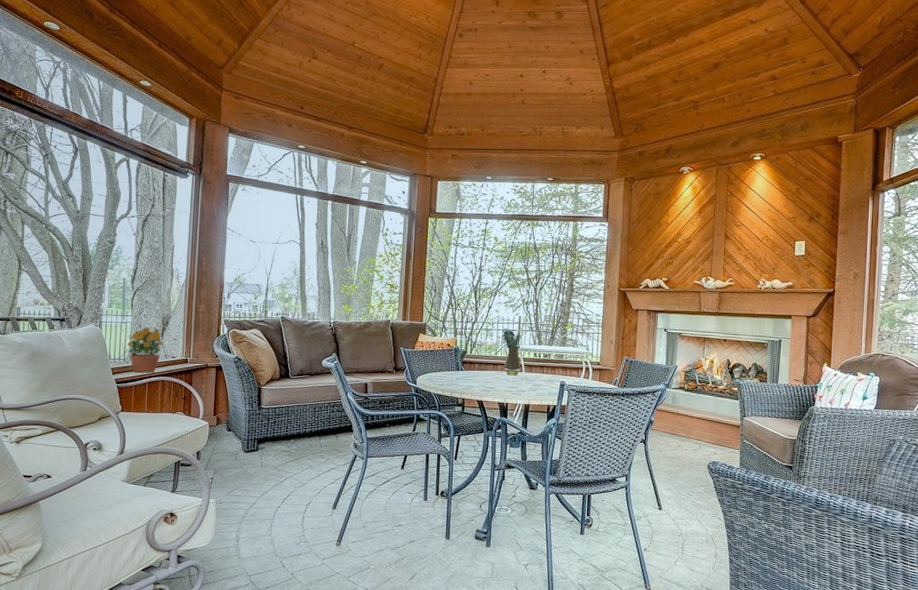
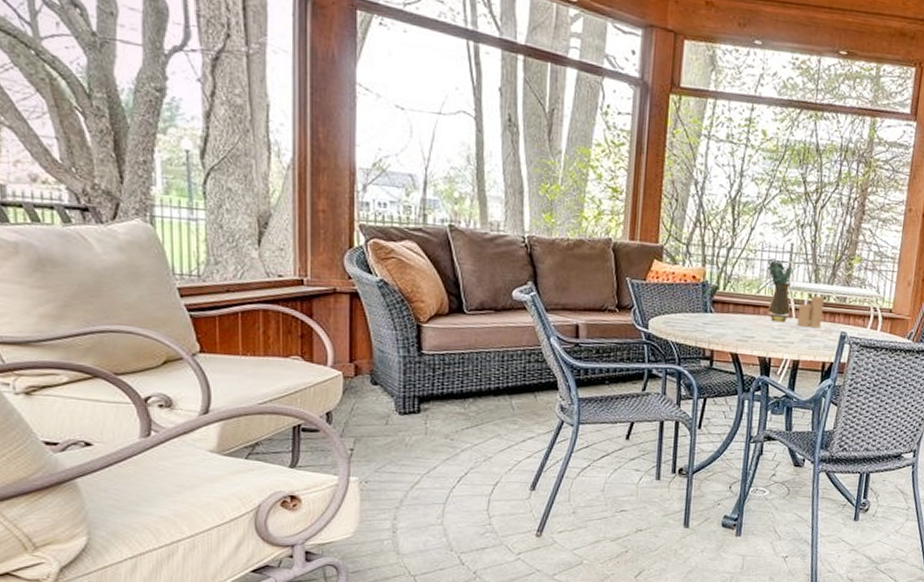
flowerpot: present [128,327,163,373] -> none [202,228,262,298]
candle: none [526,351,546,379] -> present [796,291,824,329]

